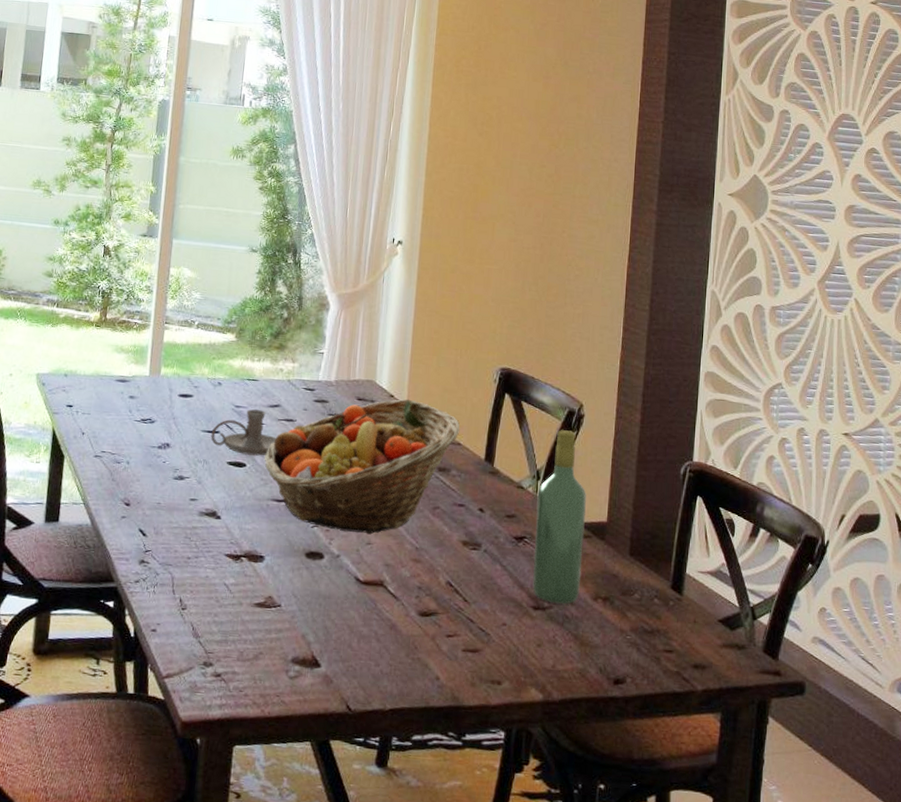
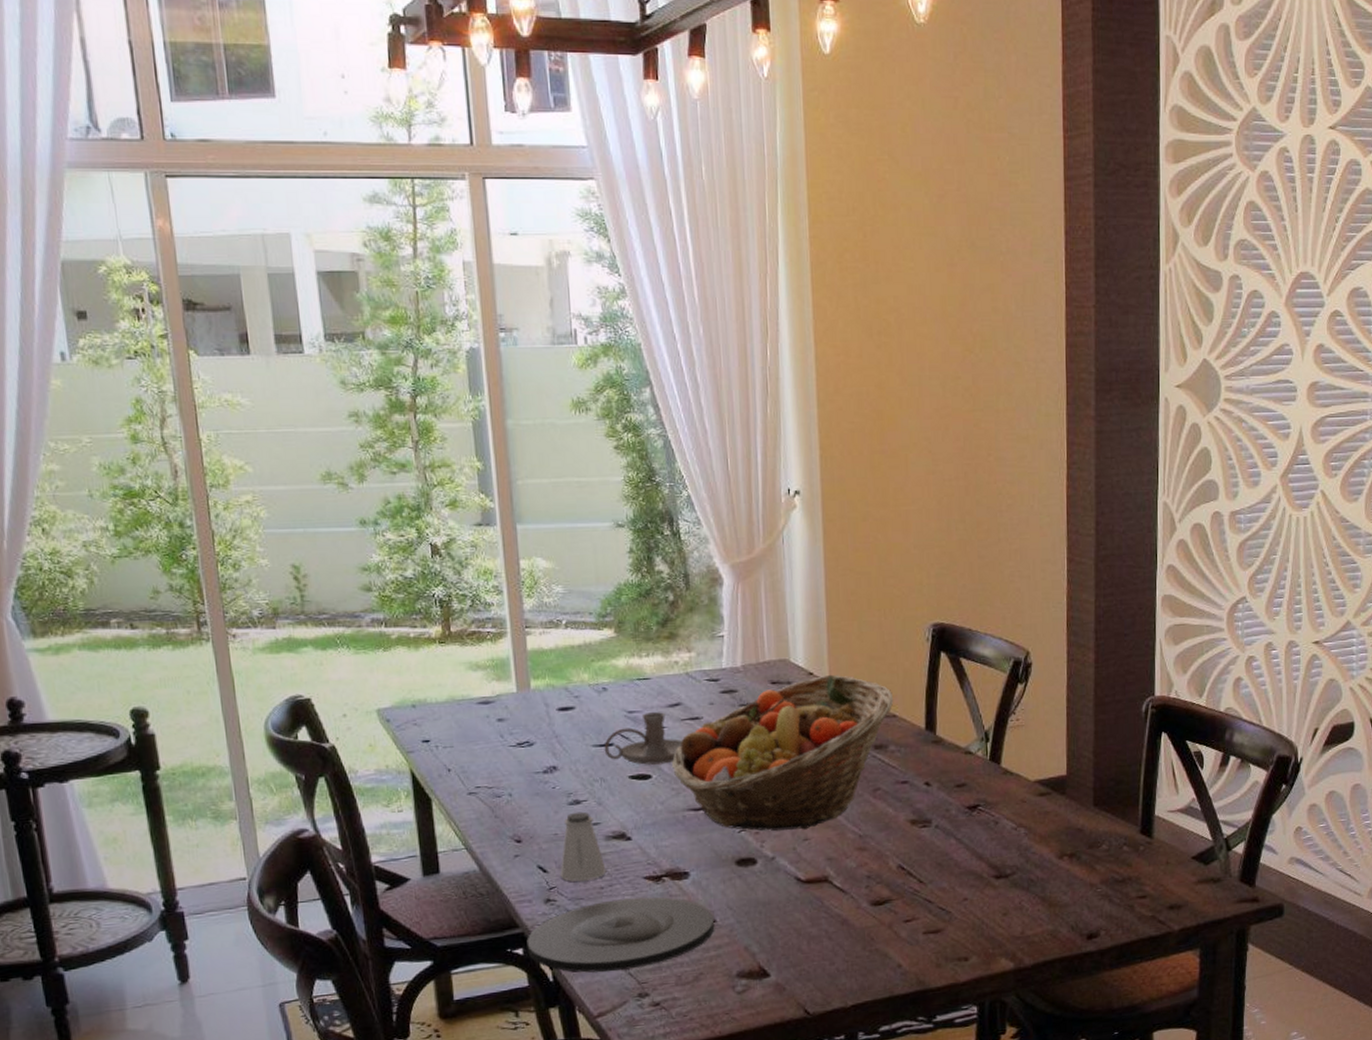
plate: none [117,571,280,638] -> present [526,897,715,973]
saltshaker: none [156,486,196,550] -> present [560,811,607,882]
wine bottle: present [532,430,586,604] -> none [988,683,1044,869]

